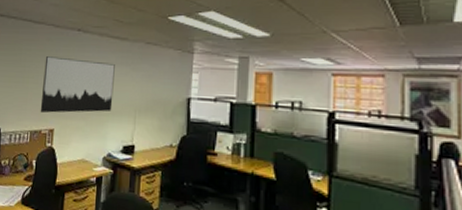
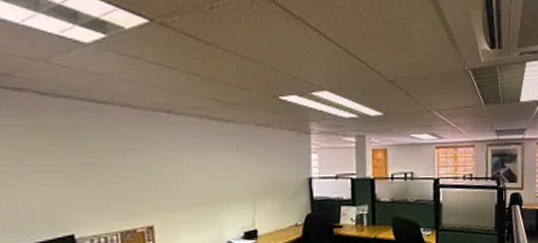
wall art: present [40,56,115,113] -> none [125,144,226,211]

